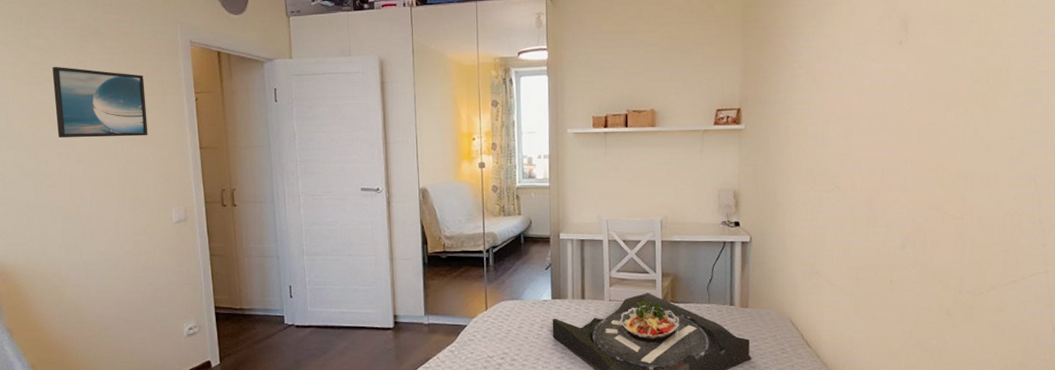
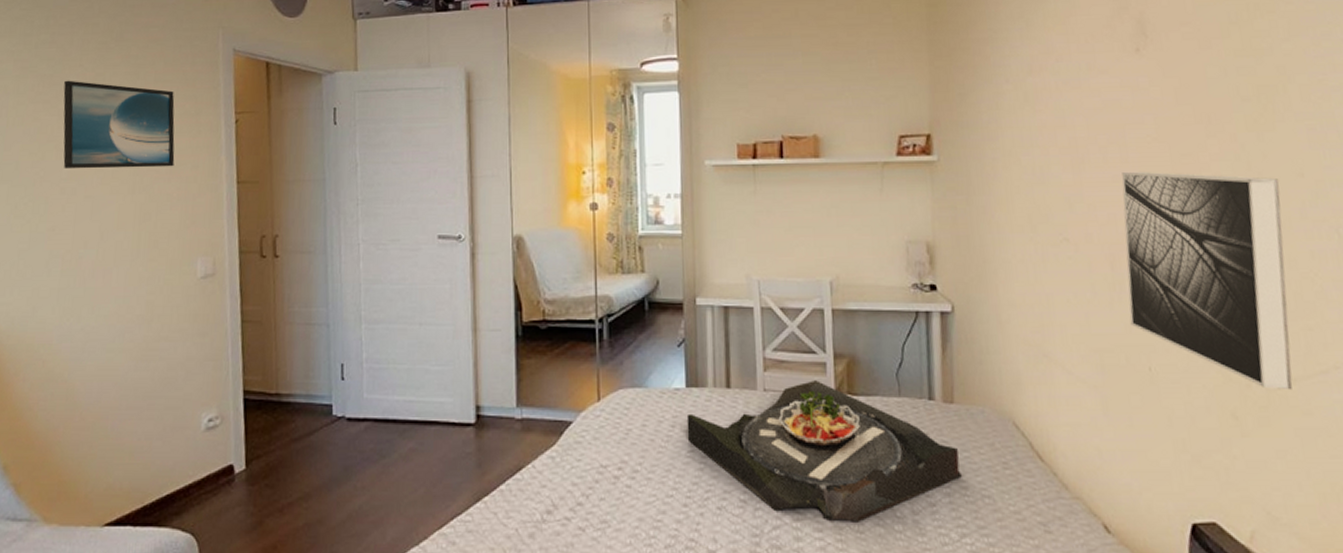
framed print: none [879,136,996,295] -> present [1122,171,1293,391]

